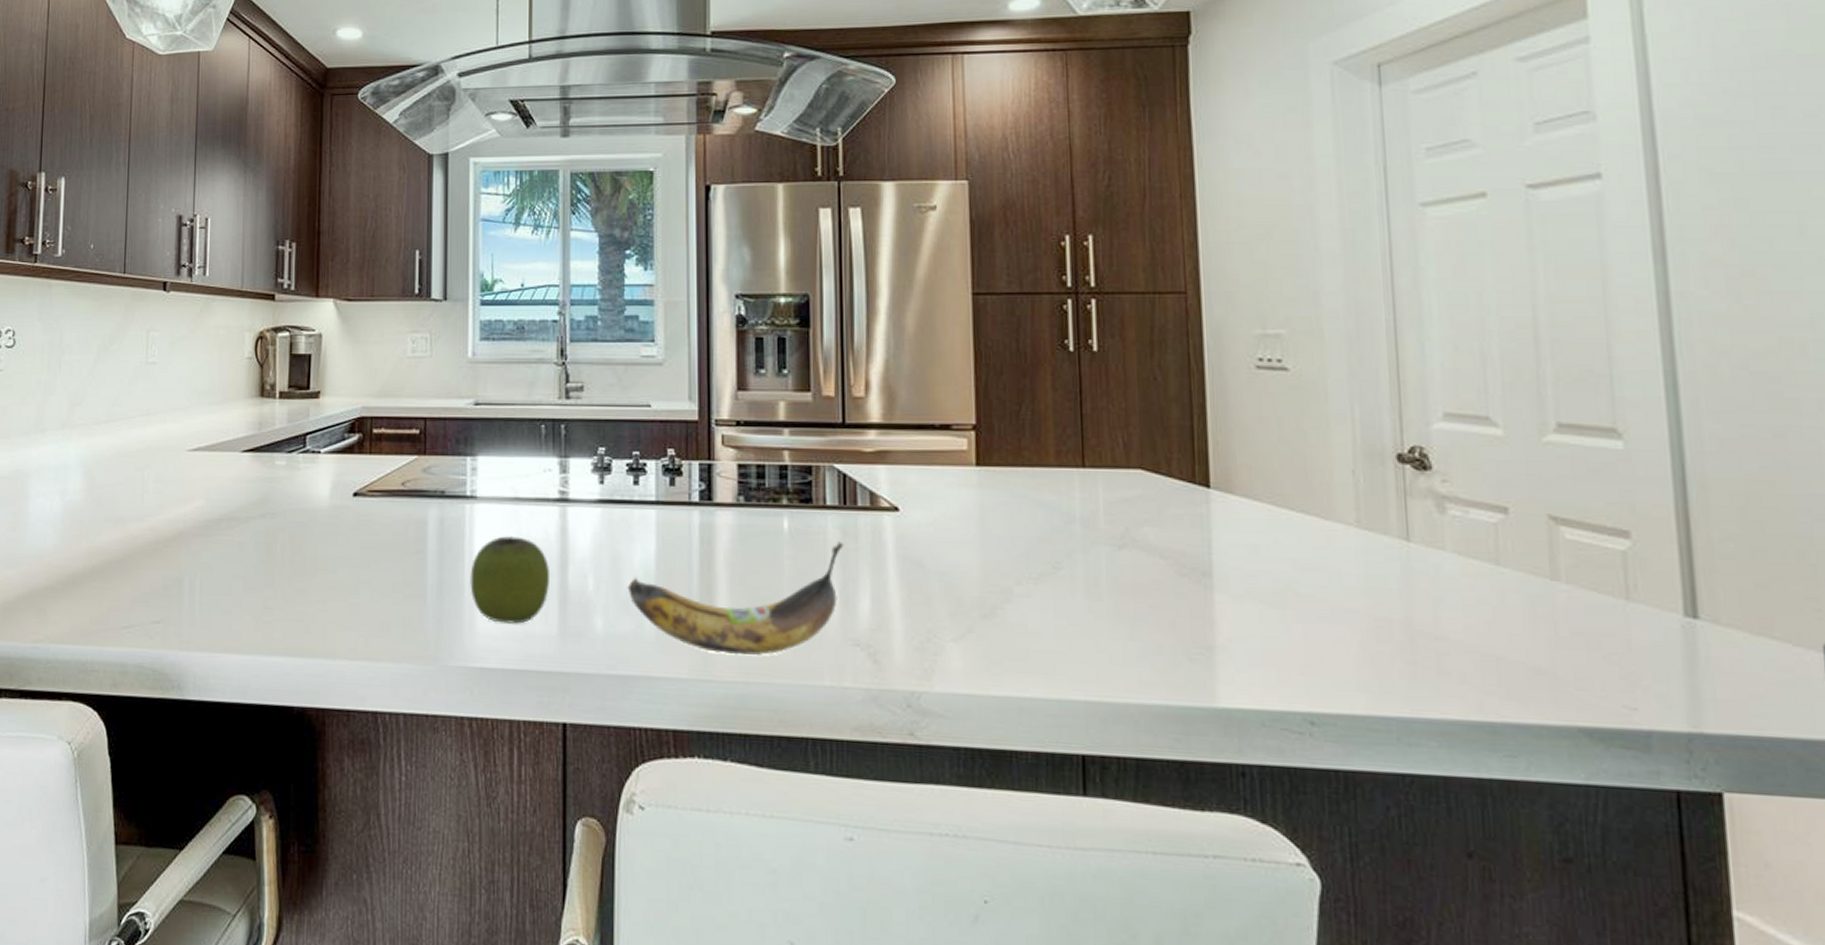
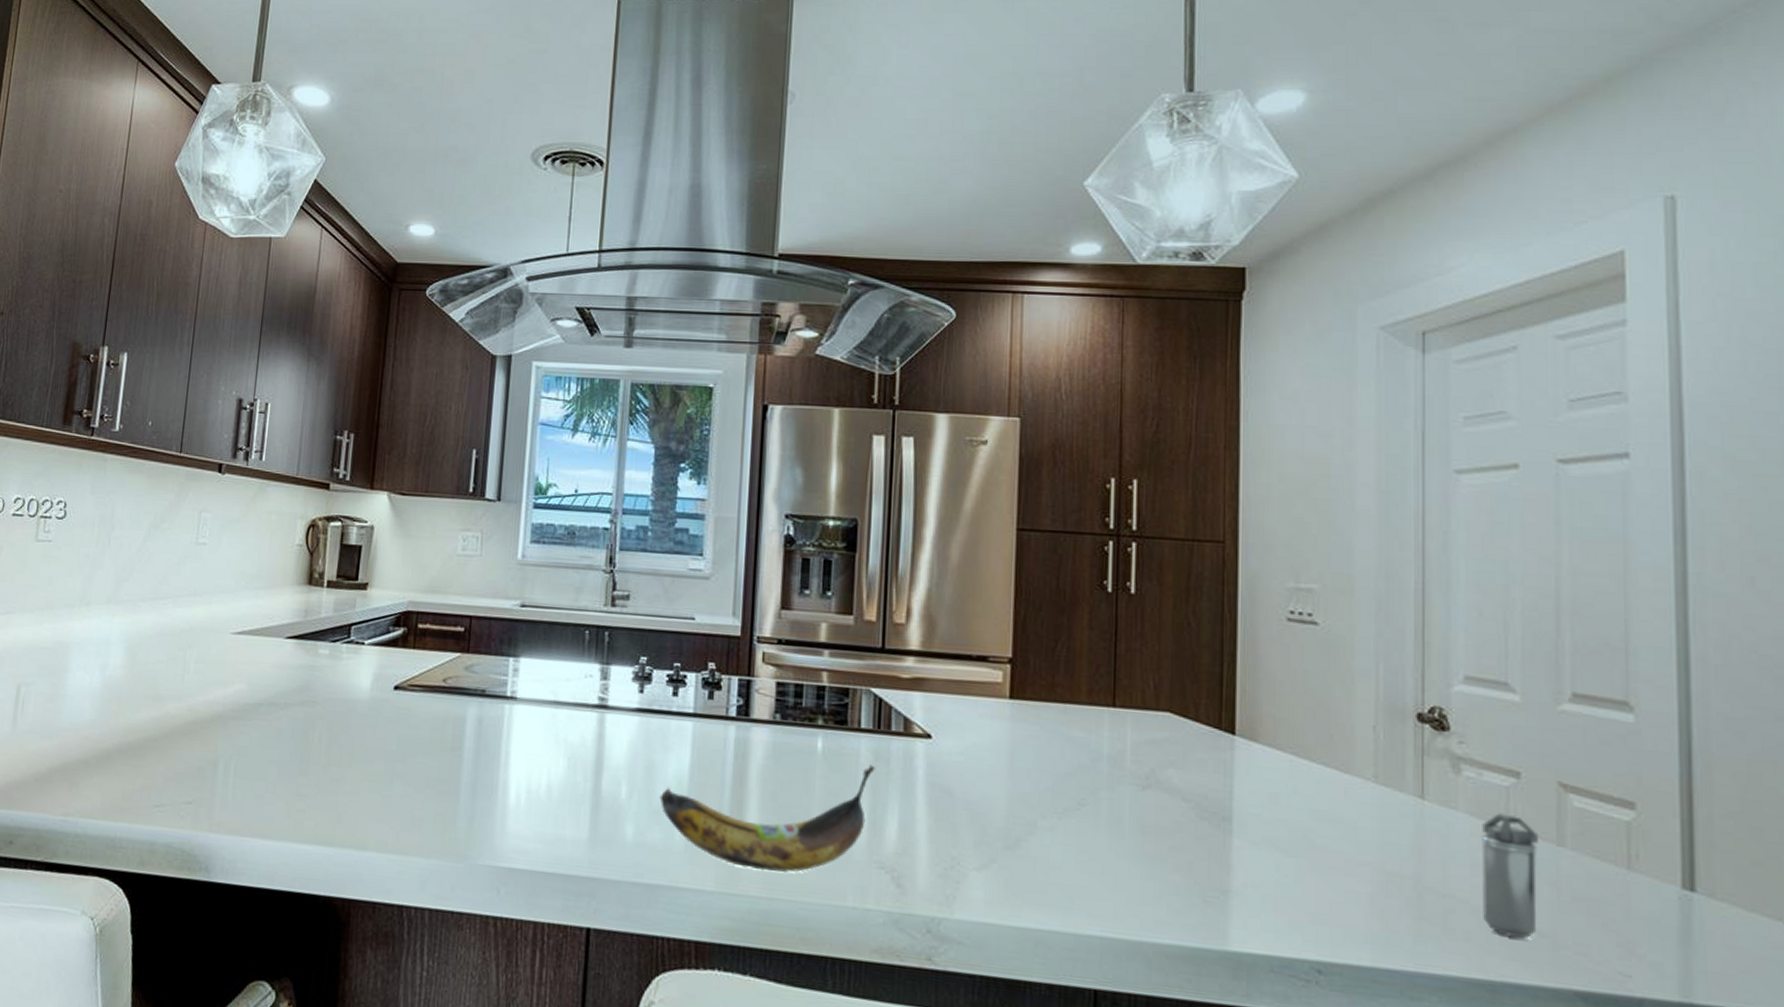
apple: present [470,536,551,624] -> none [504,738,585,827]
shaker: none [1470,550,1535,678] -> present [1480,813,1538,939]

